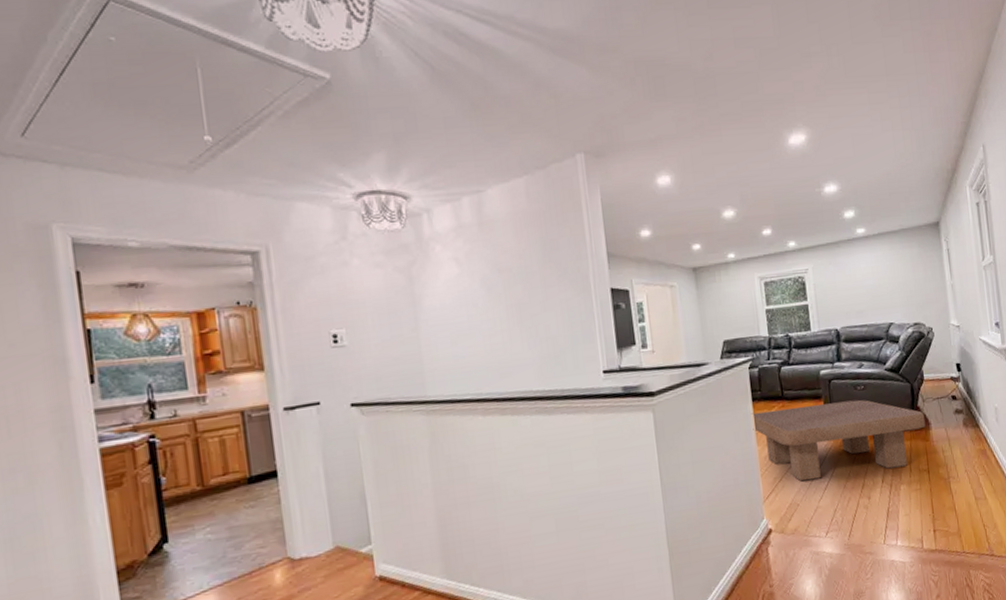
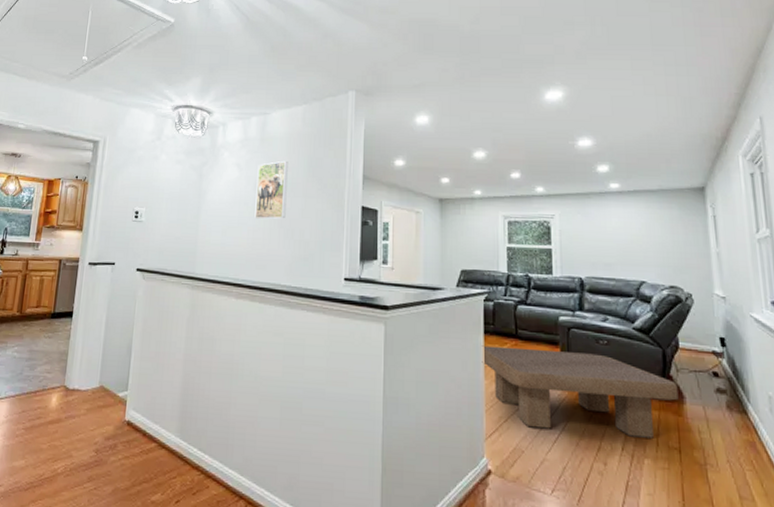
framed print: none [481,246,525,321] -> present [255,160,288,220]

